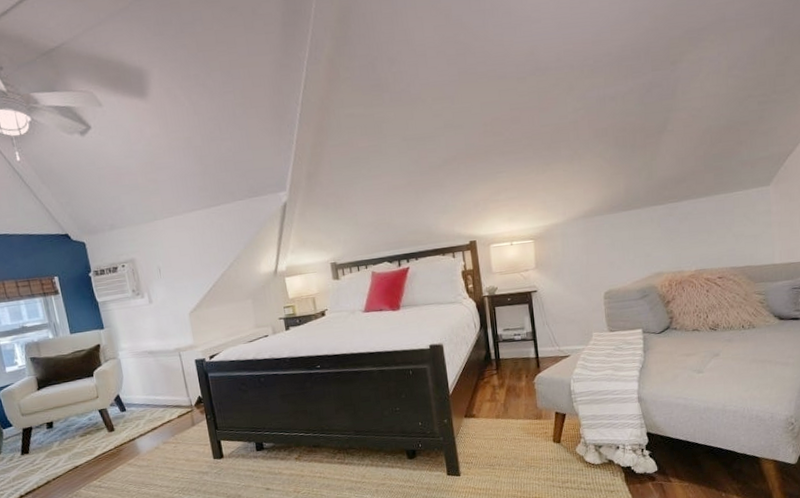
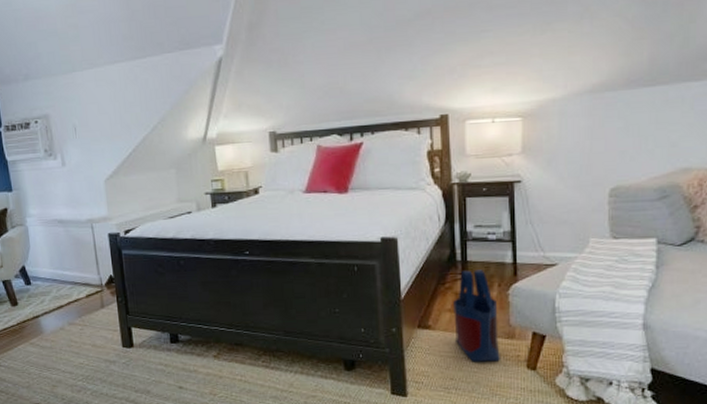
tote bag: none [491,365,532,442] -> present [453,269,500,362]

